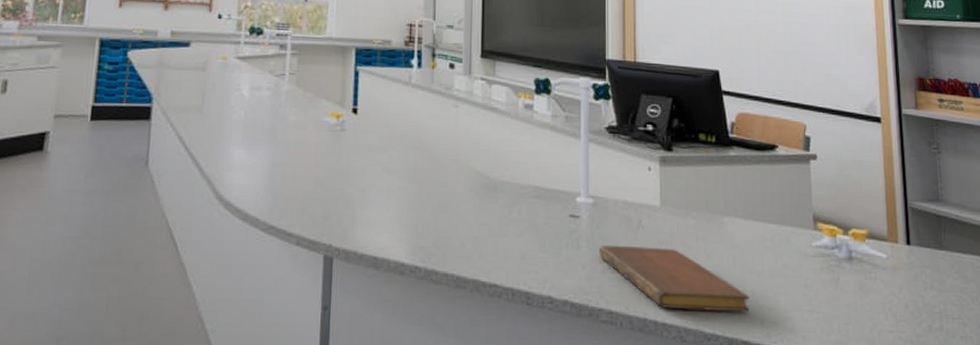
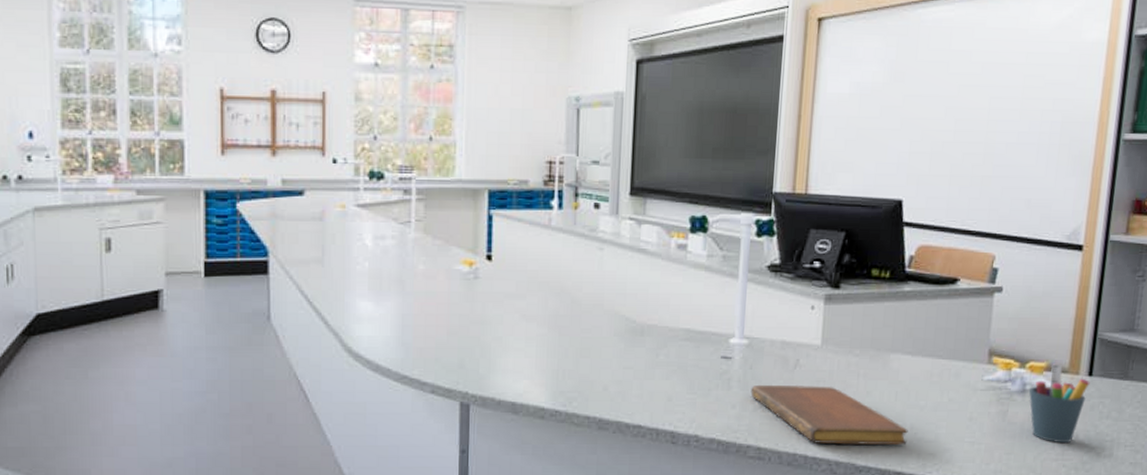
pen holder: none [855,231,910,313] -> present [1028,364,1090,442]

